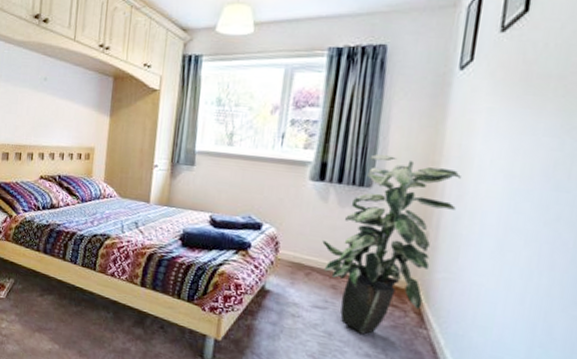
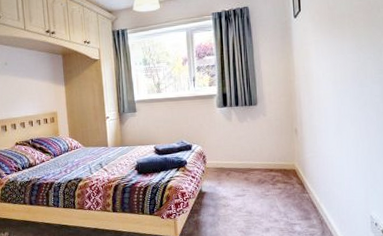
indoor plant: present [322,153,461,335] -> none [233,81,309,207]

